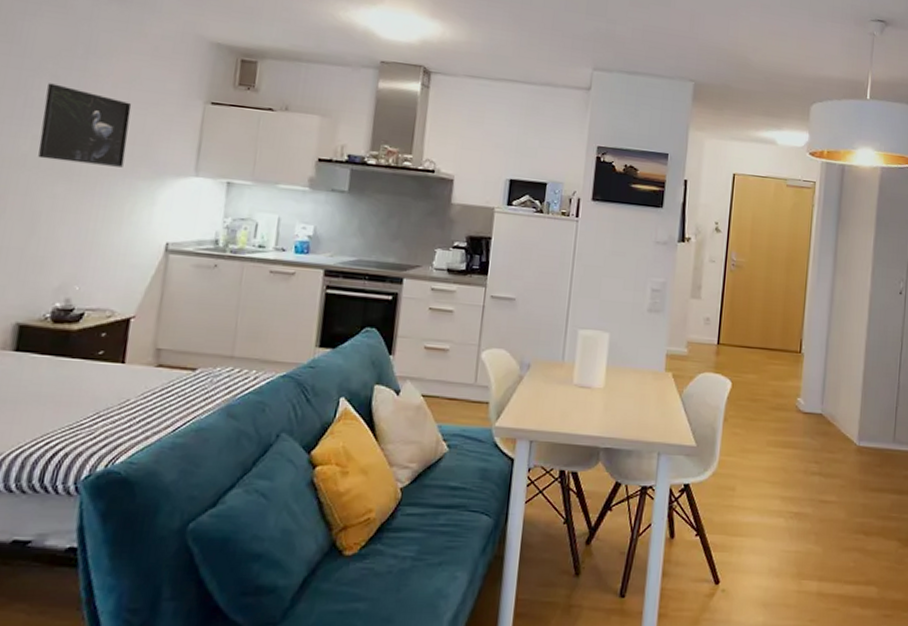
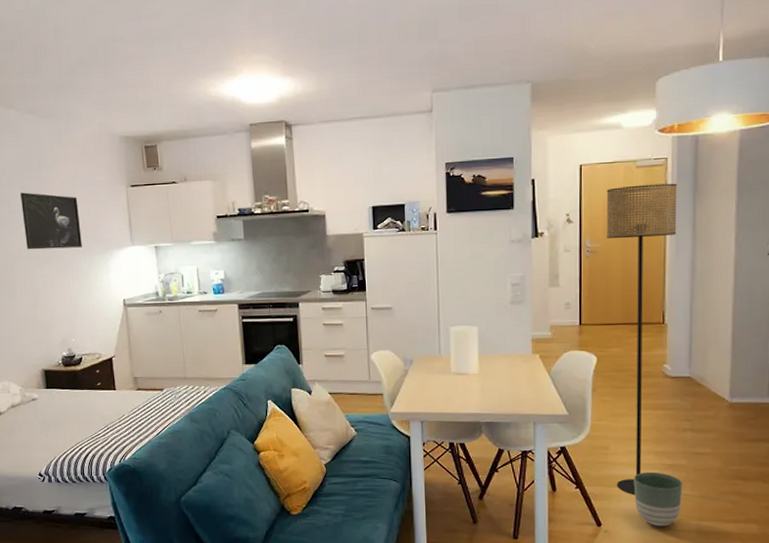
floor lamp: none [739,202,822,548] -> present [606,183,677,496]
planter: none [757,519,807,587] -> present [634,471,683,527]

